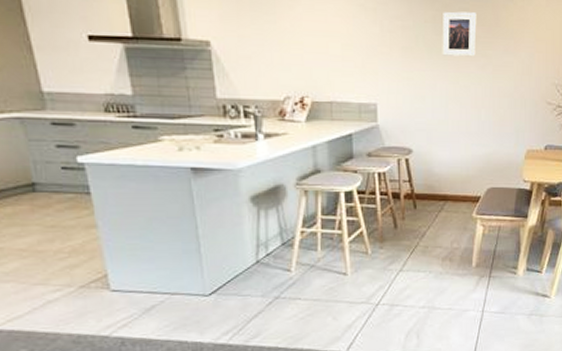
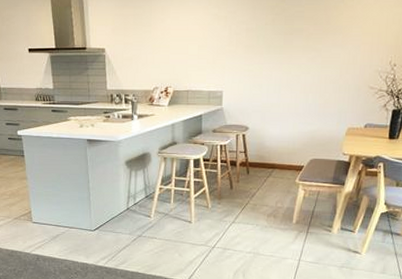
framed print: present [442,11,477,57] -> none [278,14,310,51]

